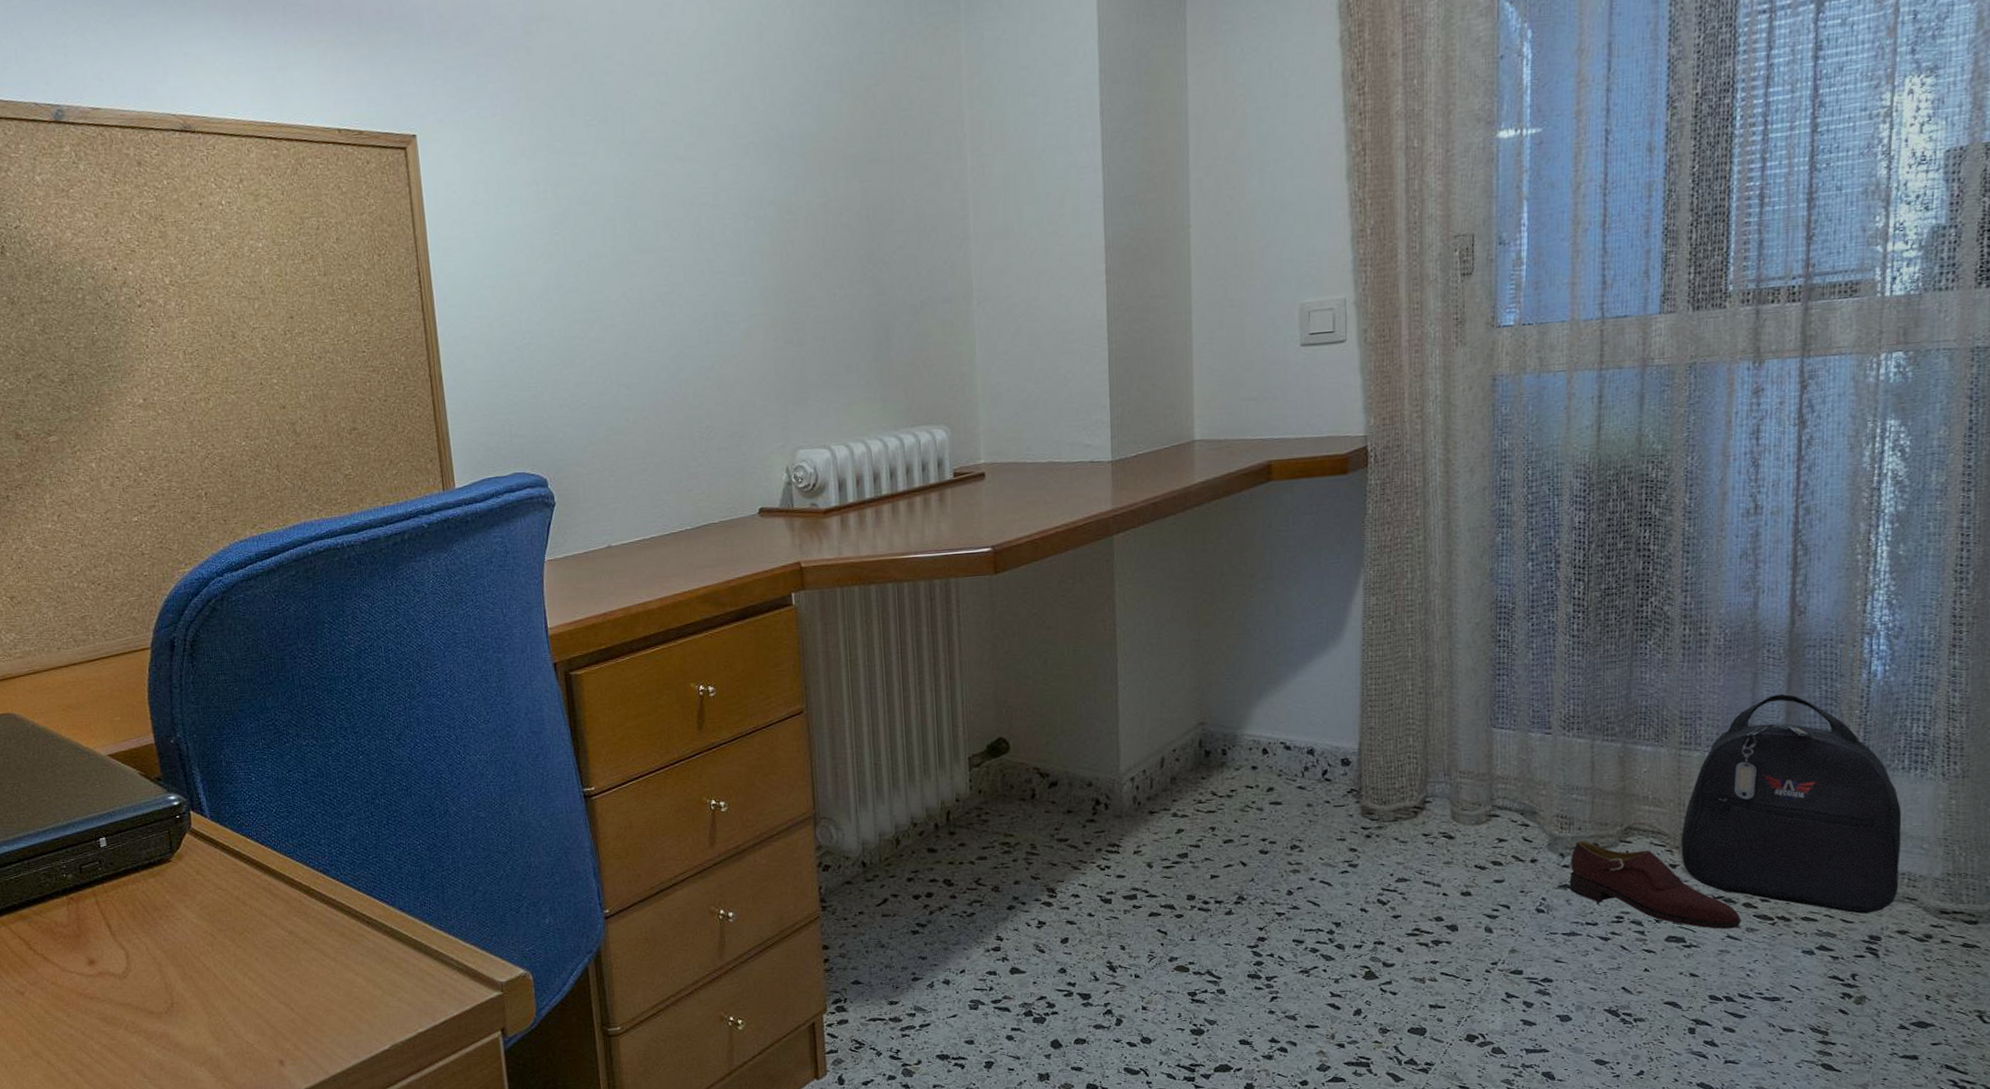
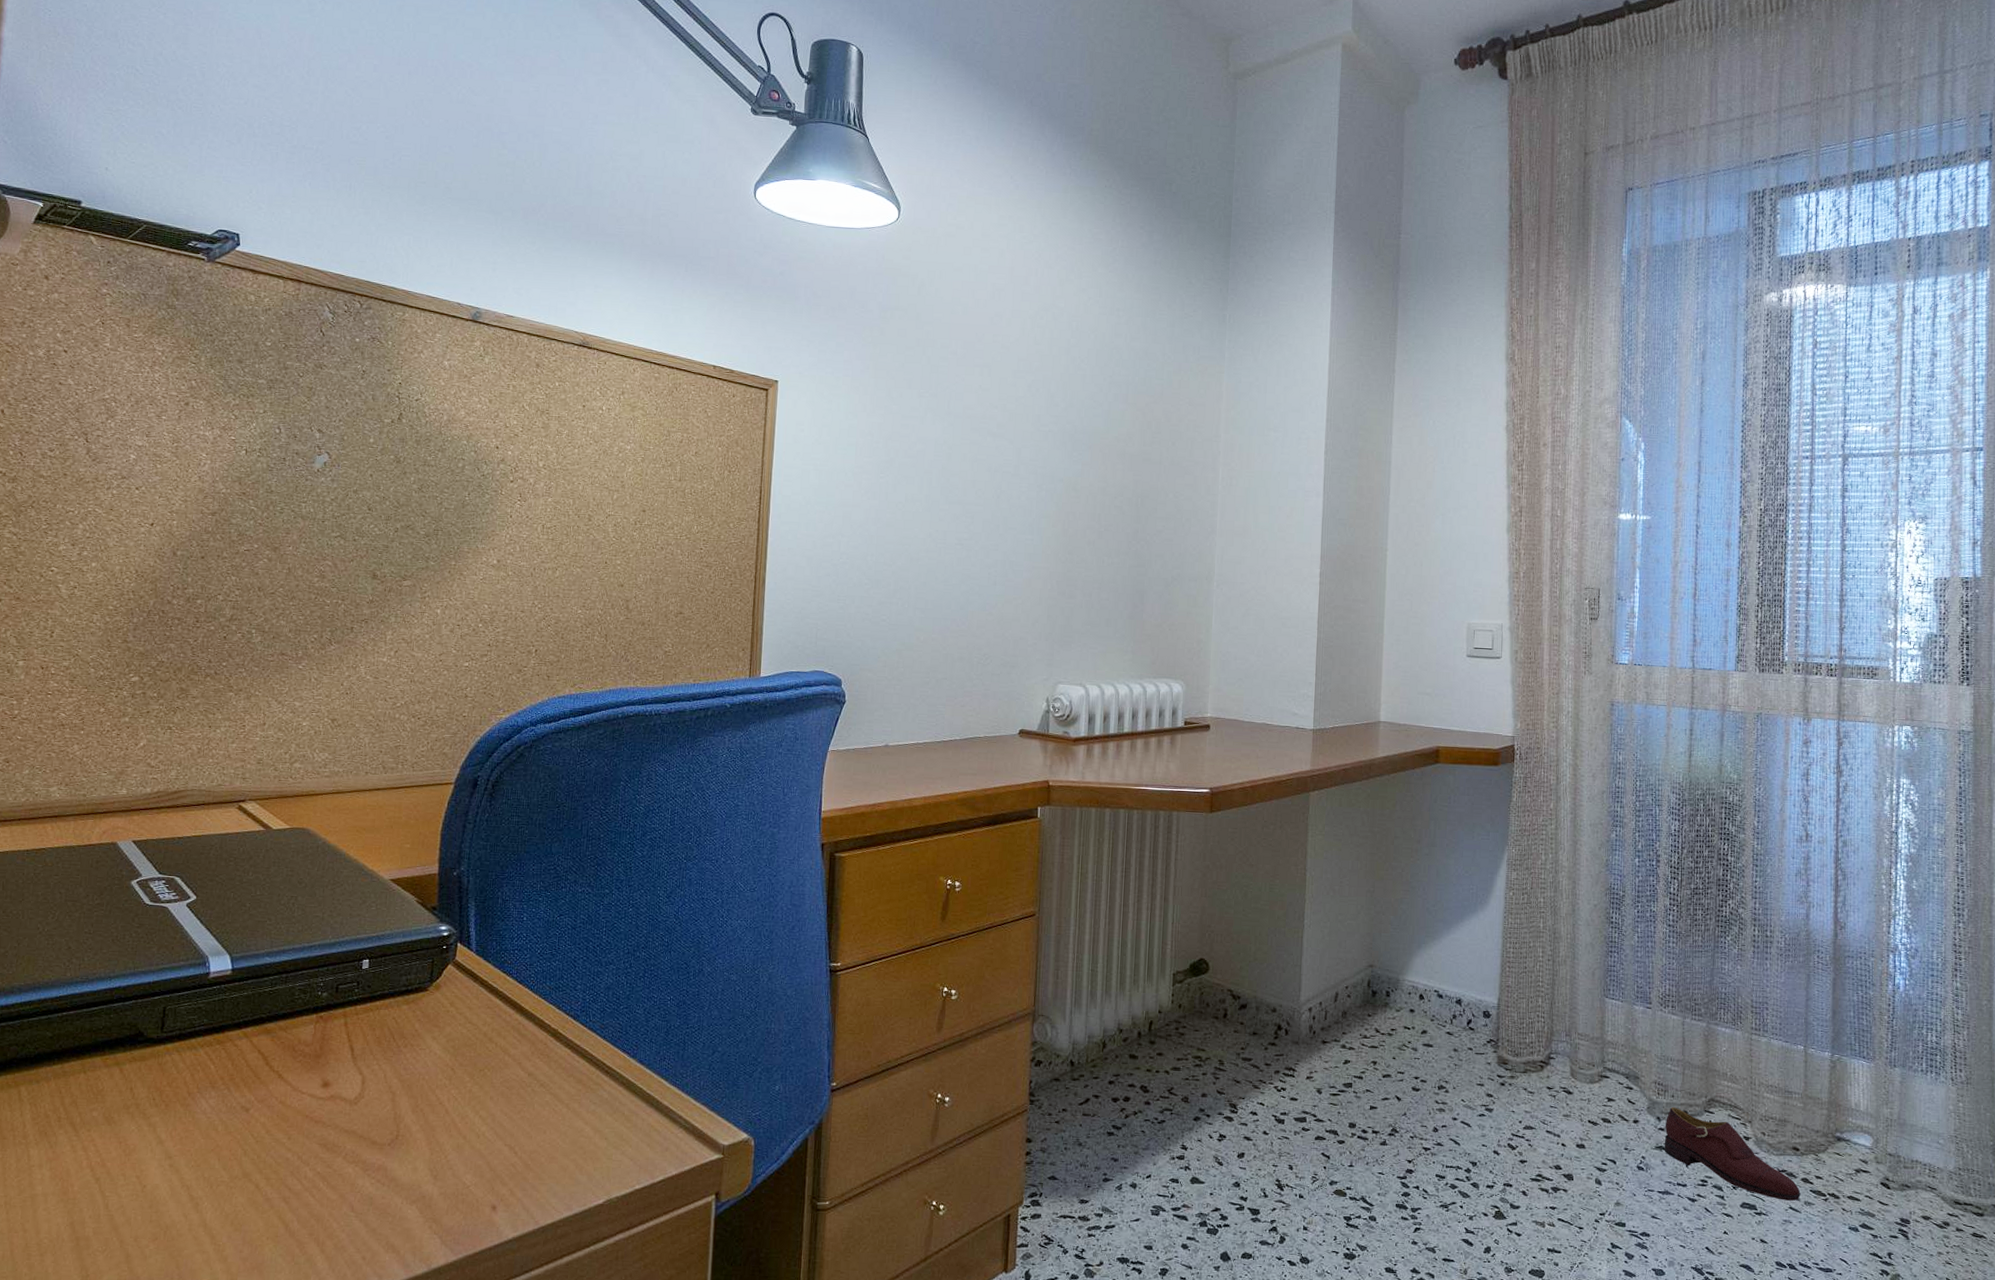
backpack: present [1681,693,1902,914] -> none [1752,994,1922,1198]

